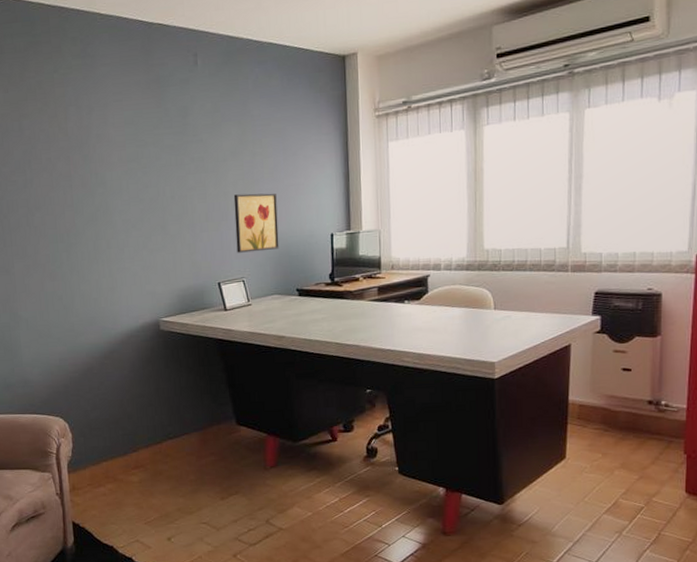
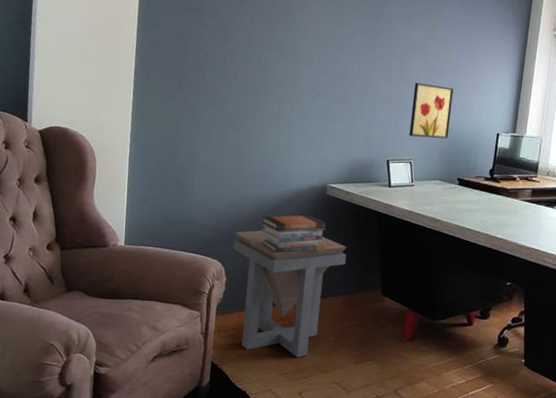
side table: none [72,374,193,504] -> present [233,230,347,358]
book stack: none [97,354,168,400] -> present [261,214,327,254]

